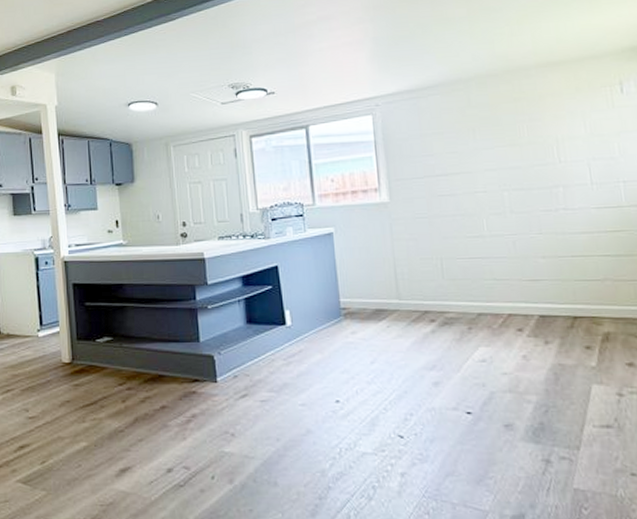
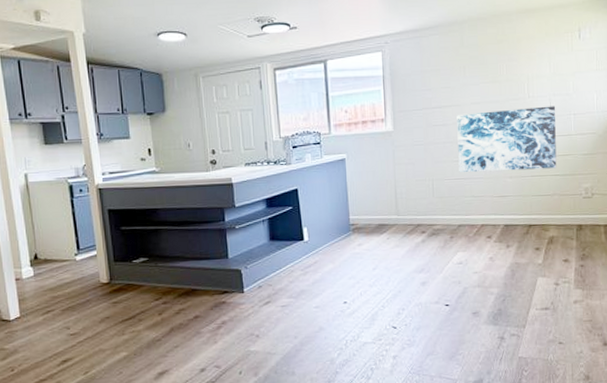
wall art: none [467,172,606,251] -> present [457,106,557,173]

